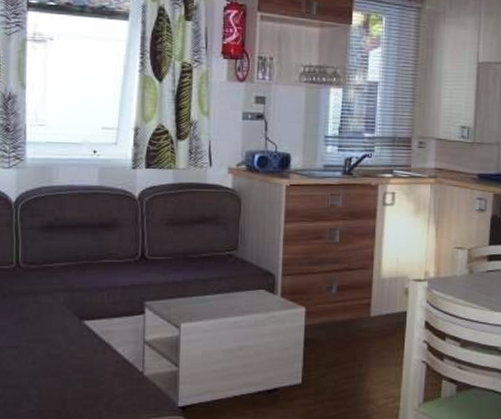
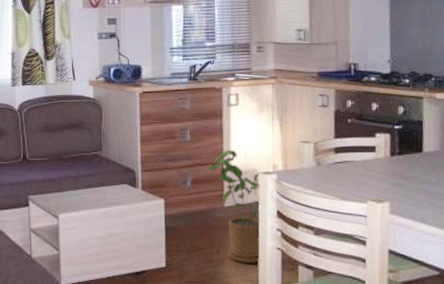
house plant: none [354,253,410,378] -> present [206,149,261,263]

